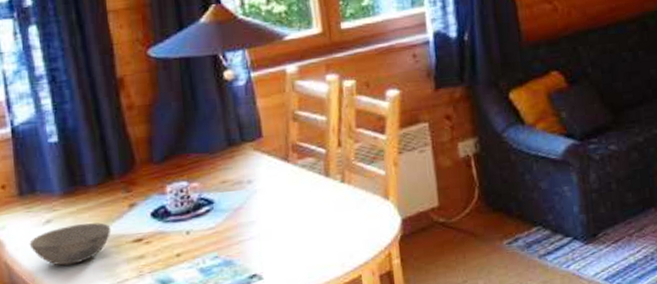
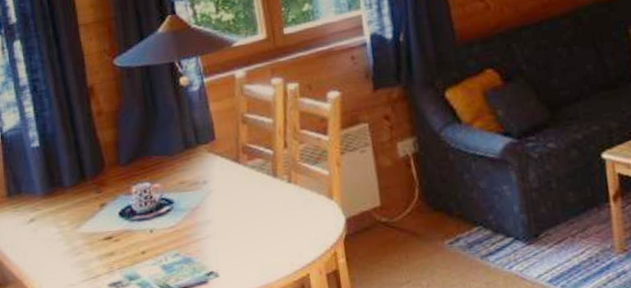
bowl: present [29,222,112,266] -> none [16,221,86,262]

